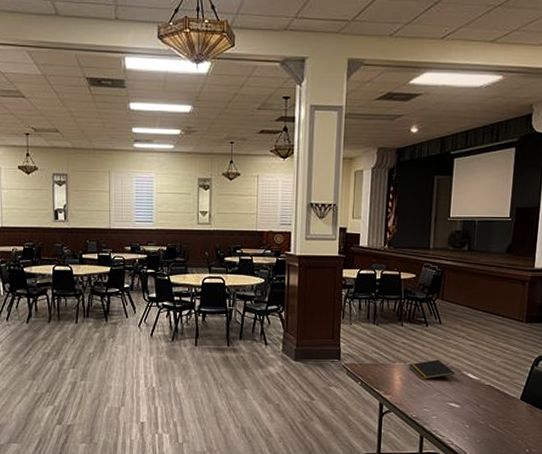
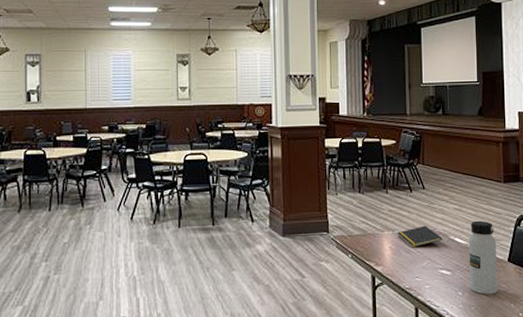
water bottle: none [478,358,510,429] -> present [468,220,498,295]

